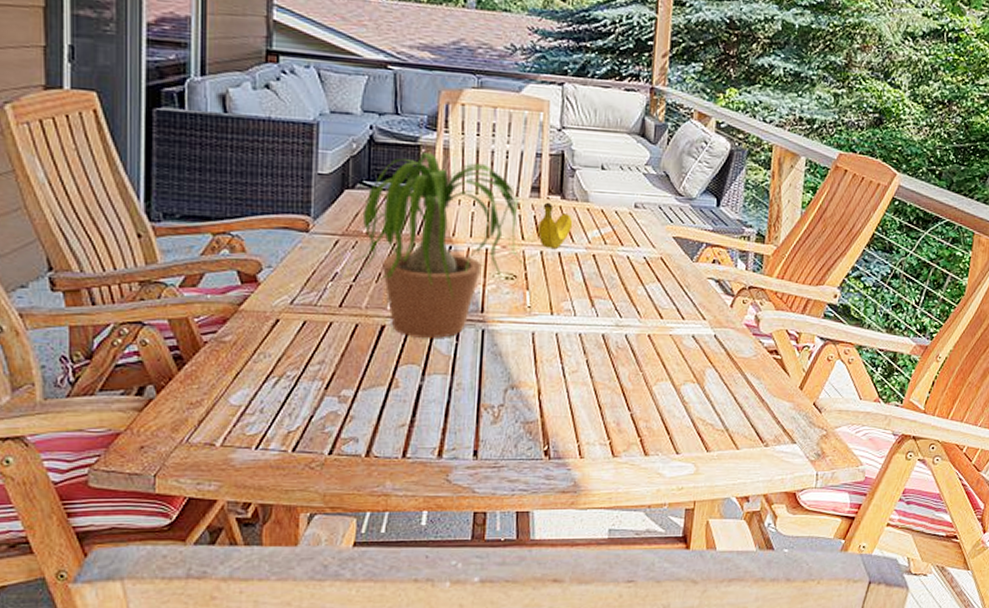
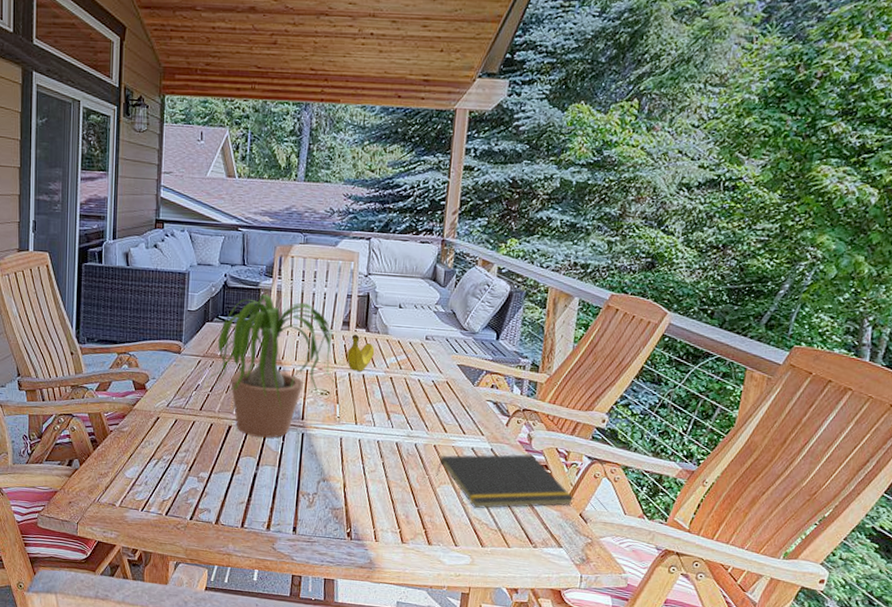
notepad: none [651,338,807,407] -> present [435,454,574,509]

